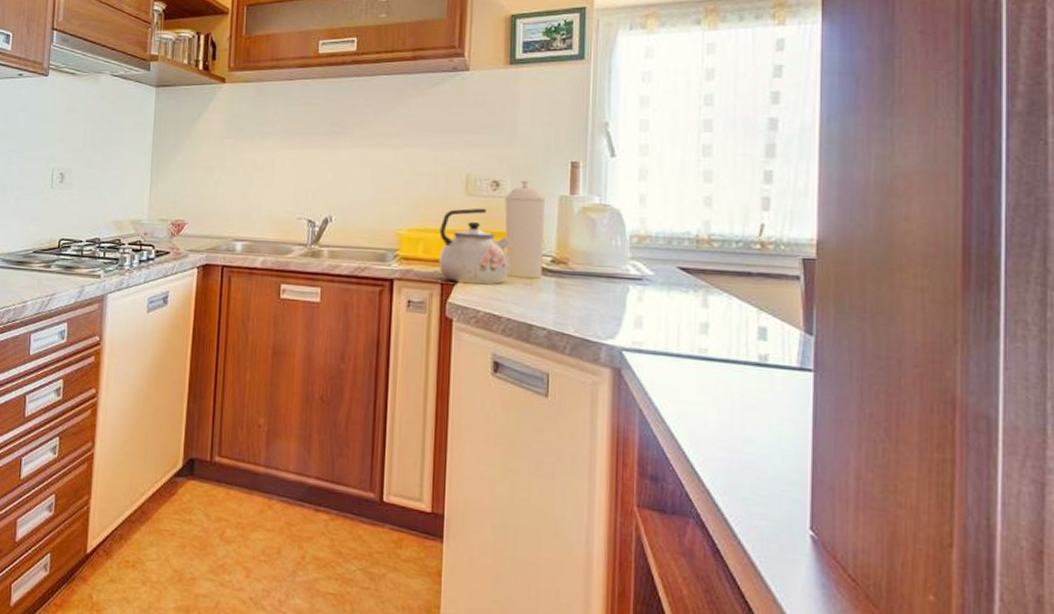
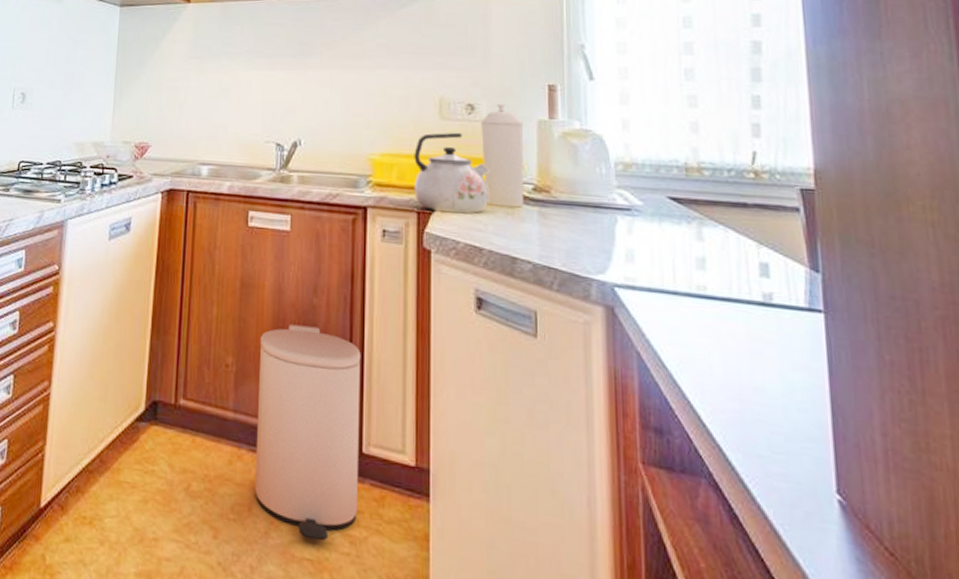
pedal bin: none [283,388,384,578] -> present [254,324,361,541]

